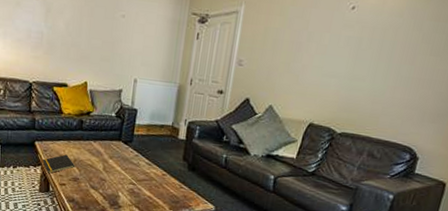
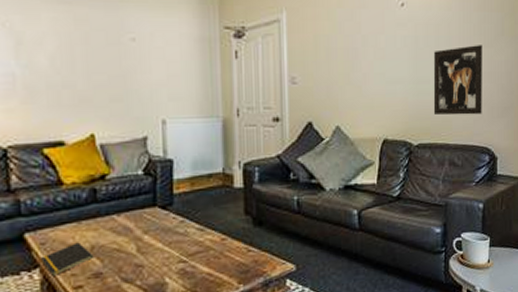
wall art: none [362,52,428,117] -> present [433,45,482,116]

